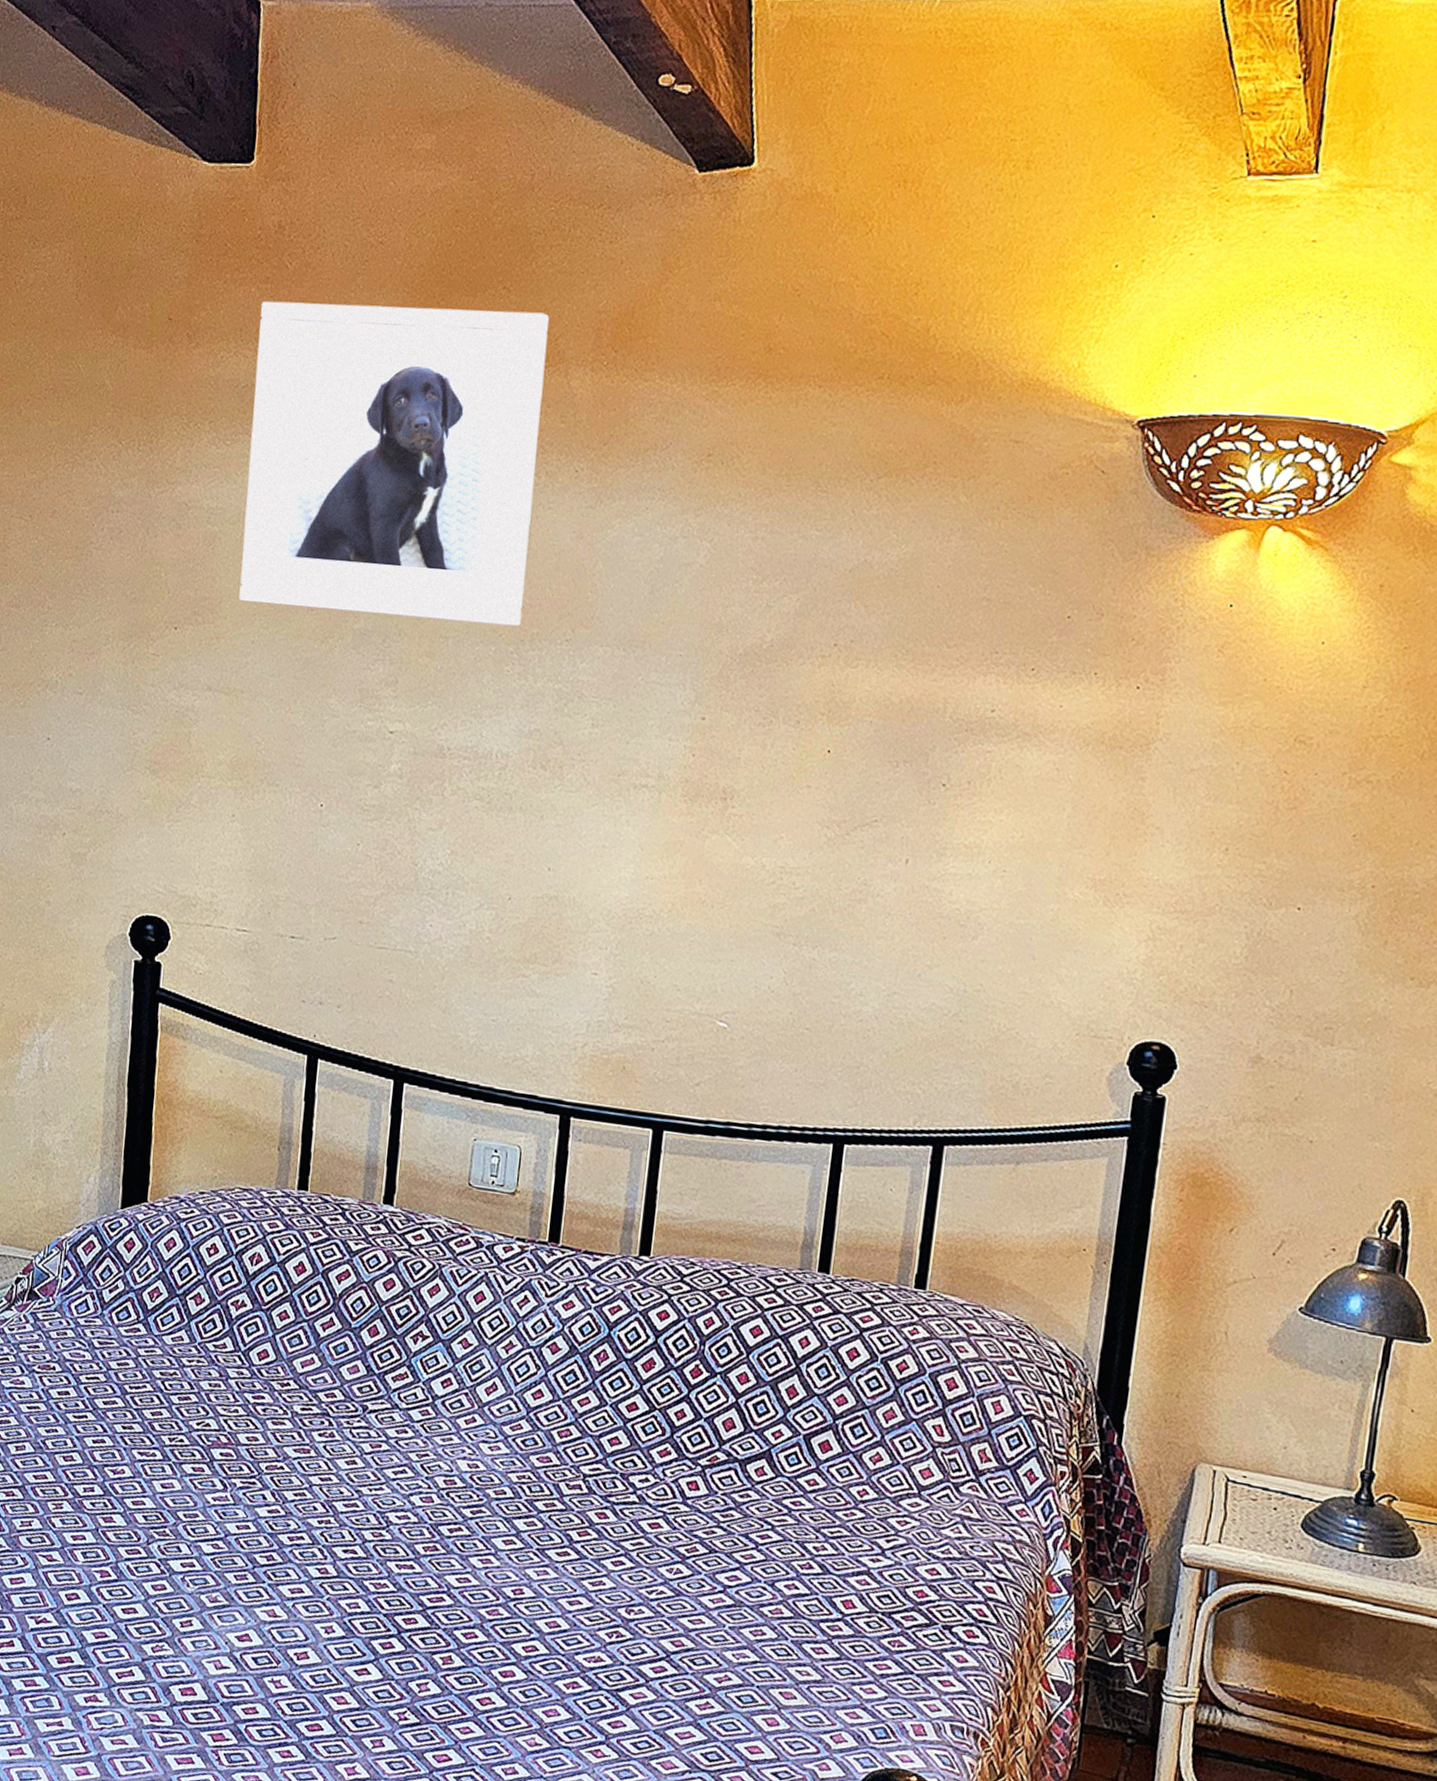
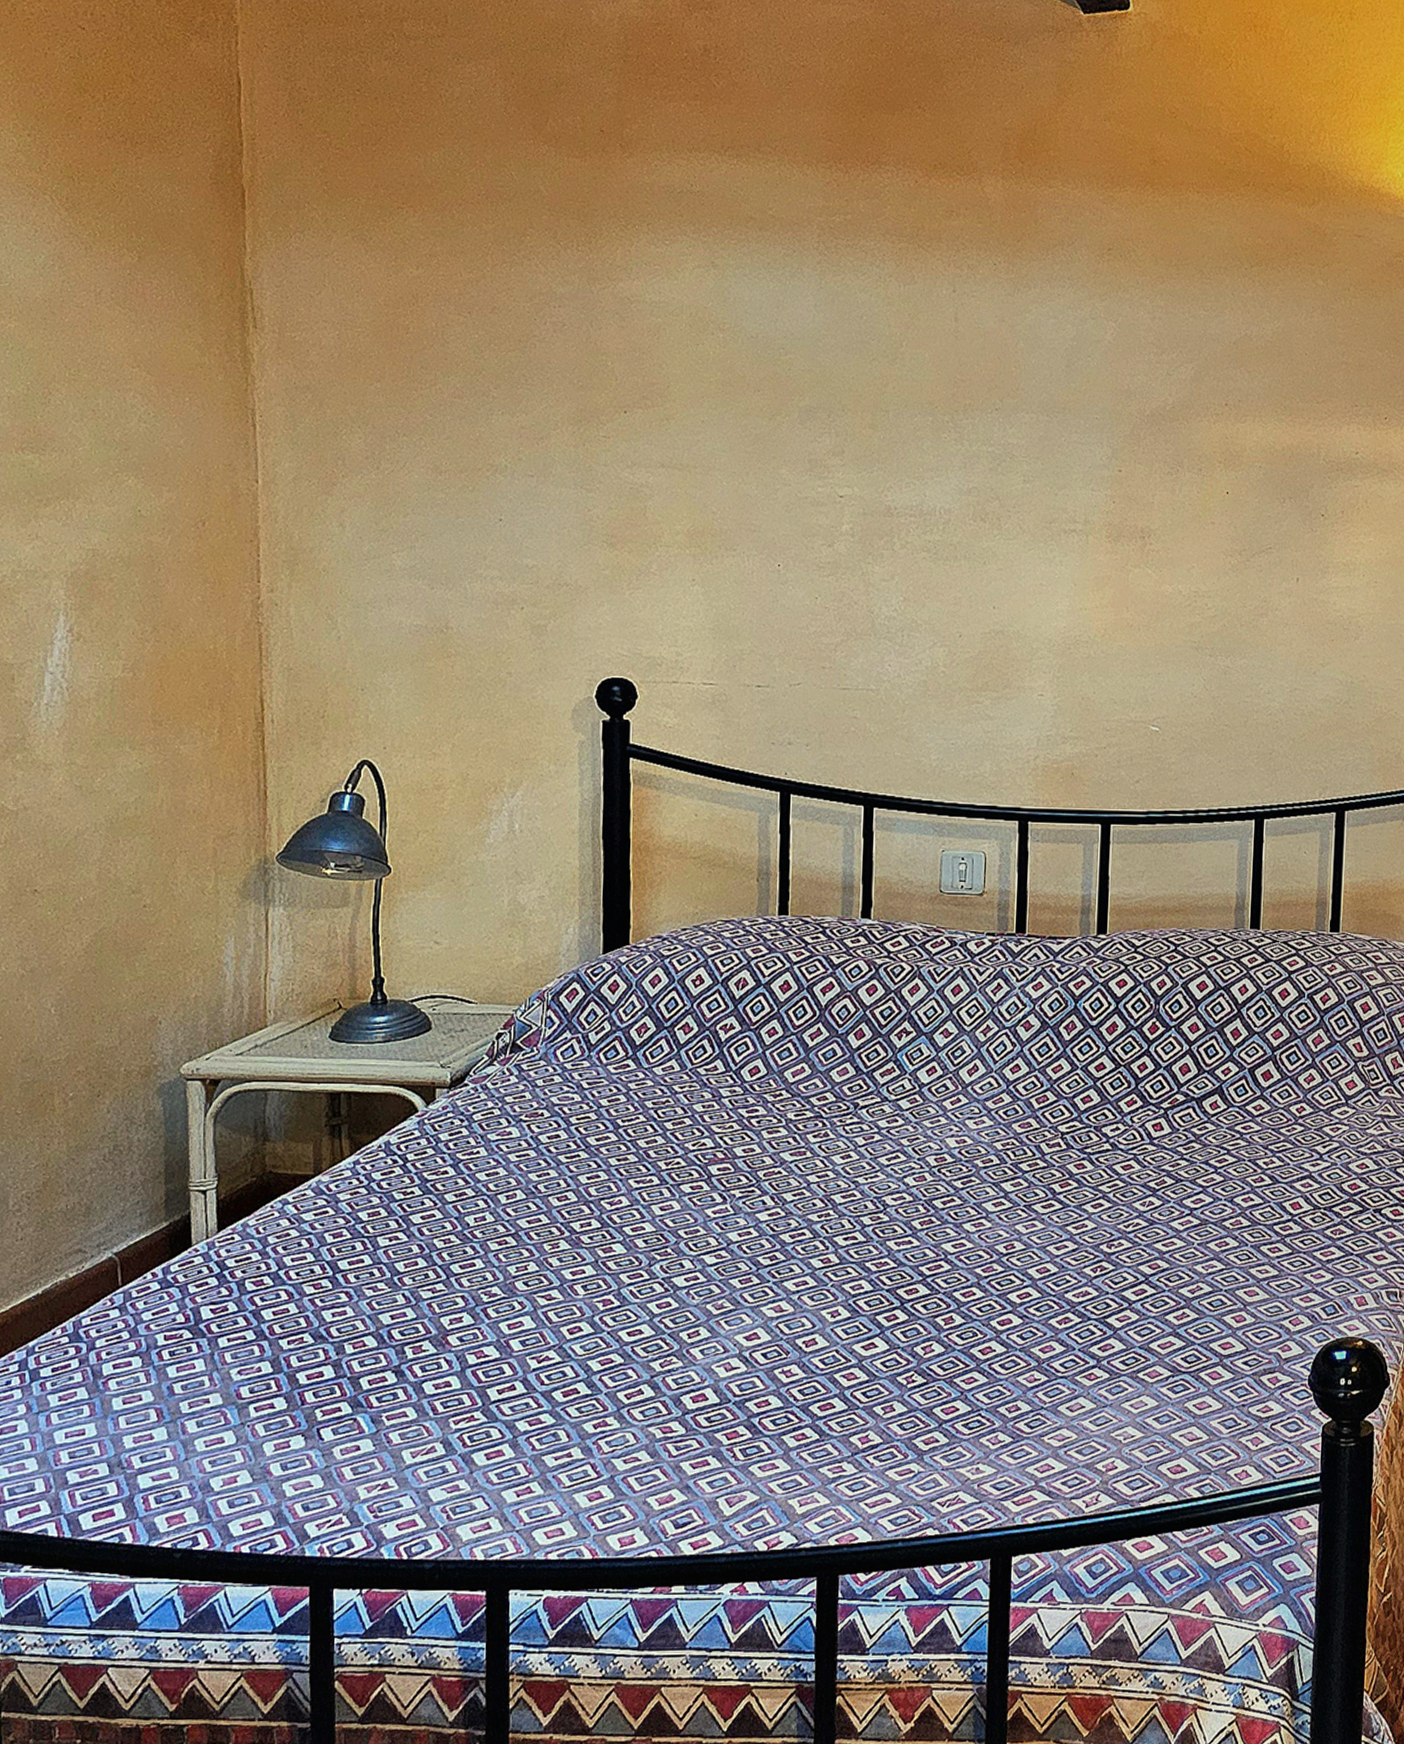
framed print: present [239,300,549,627] -> none [686,115,962,399]

